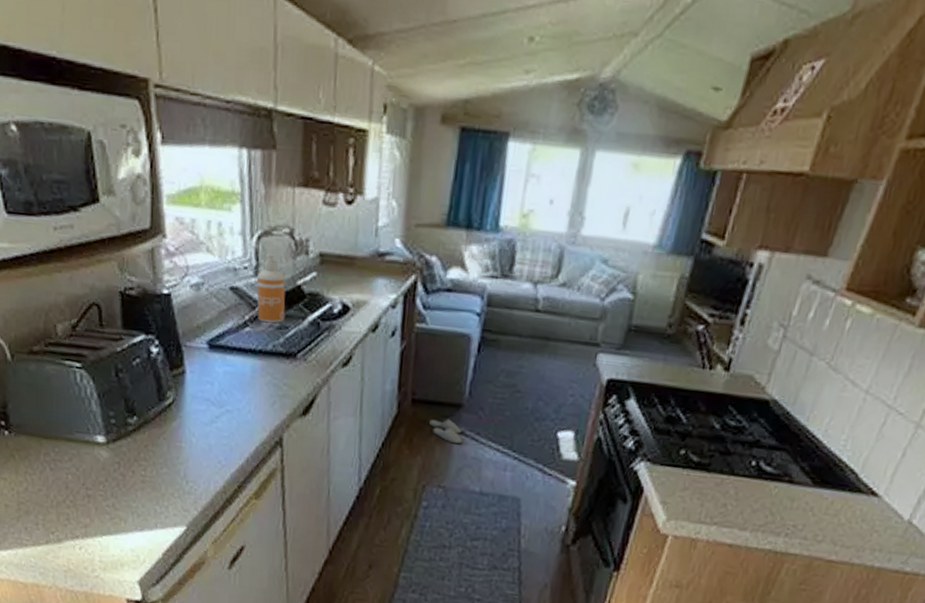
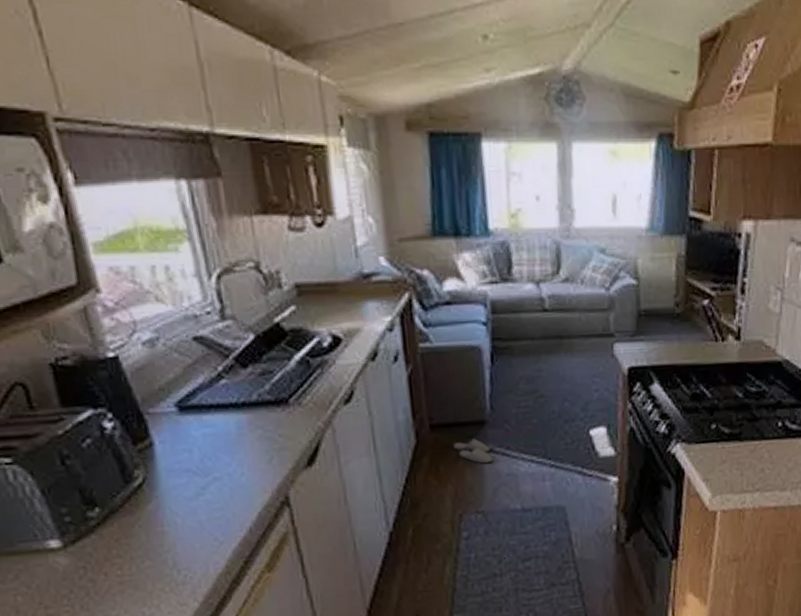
soap dispenser: present [256,253,286,324] -> none [223,292,267,371]

